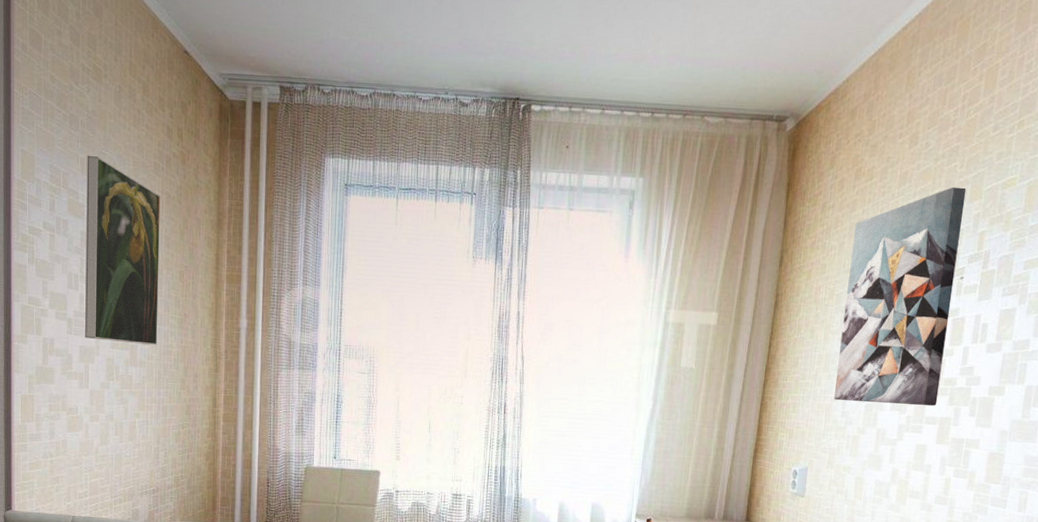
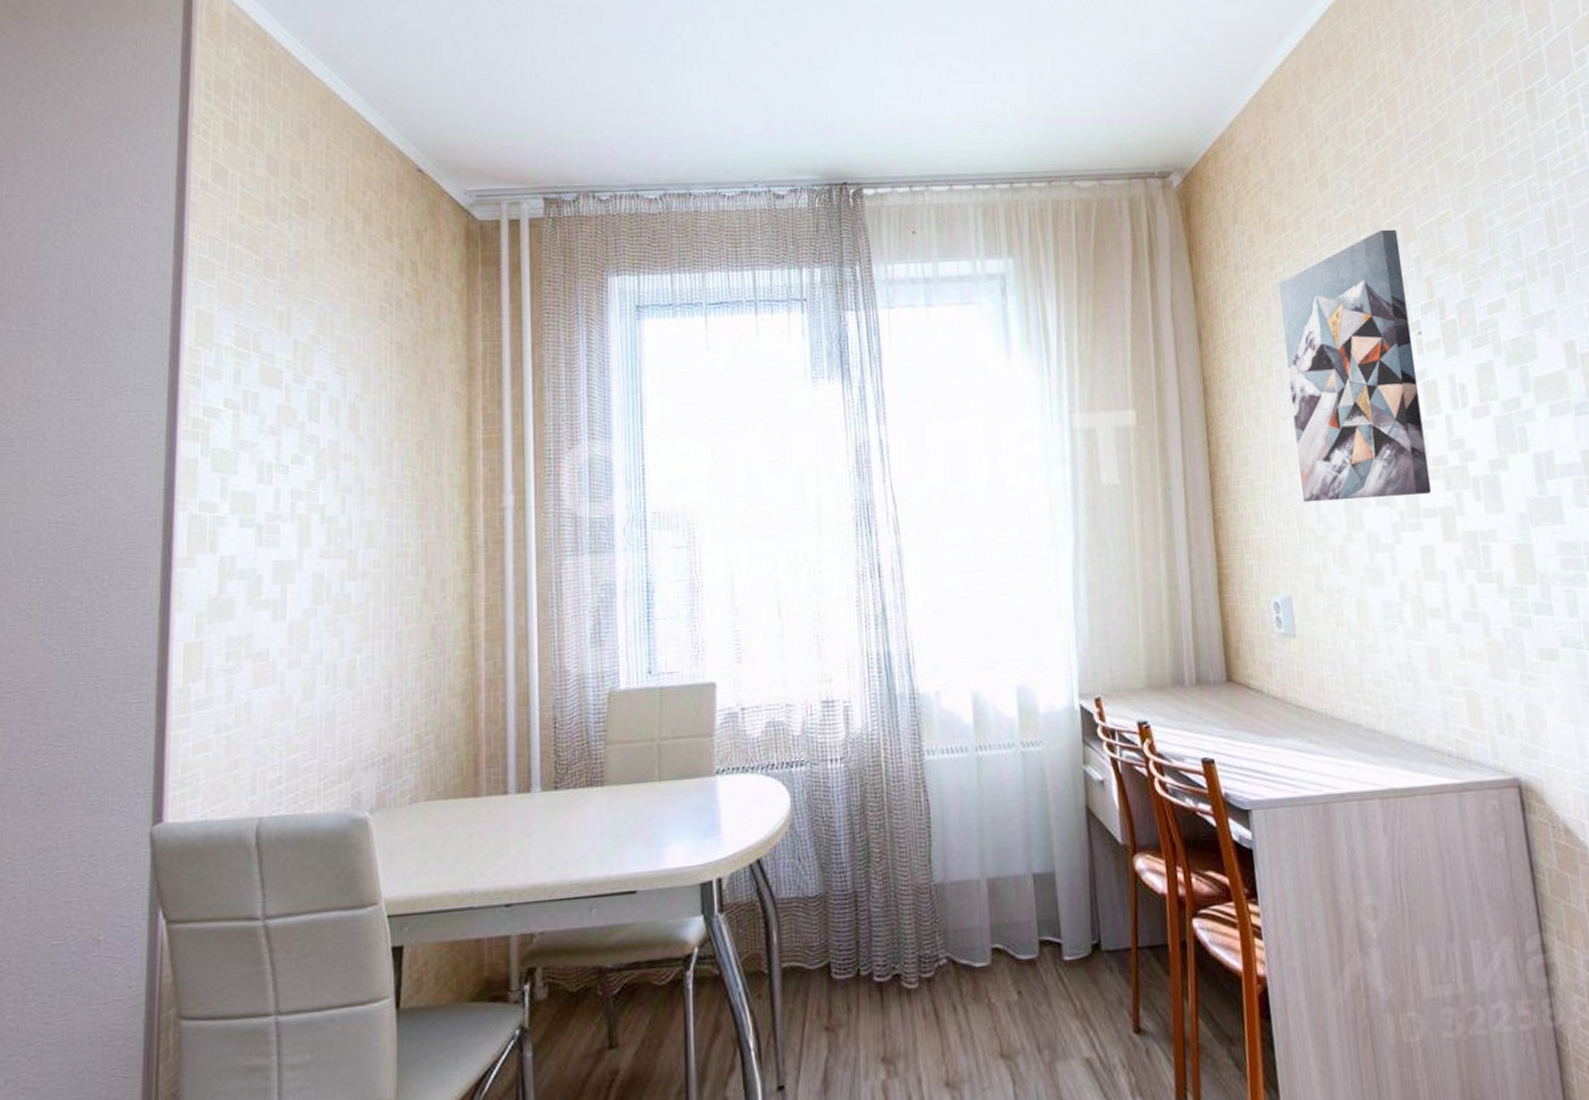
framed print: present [85,156,161,345] -> none [281,307,389,549]

